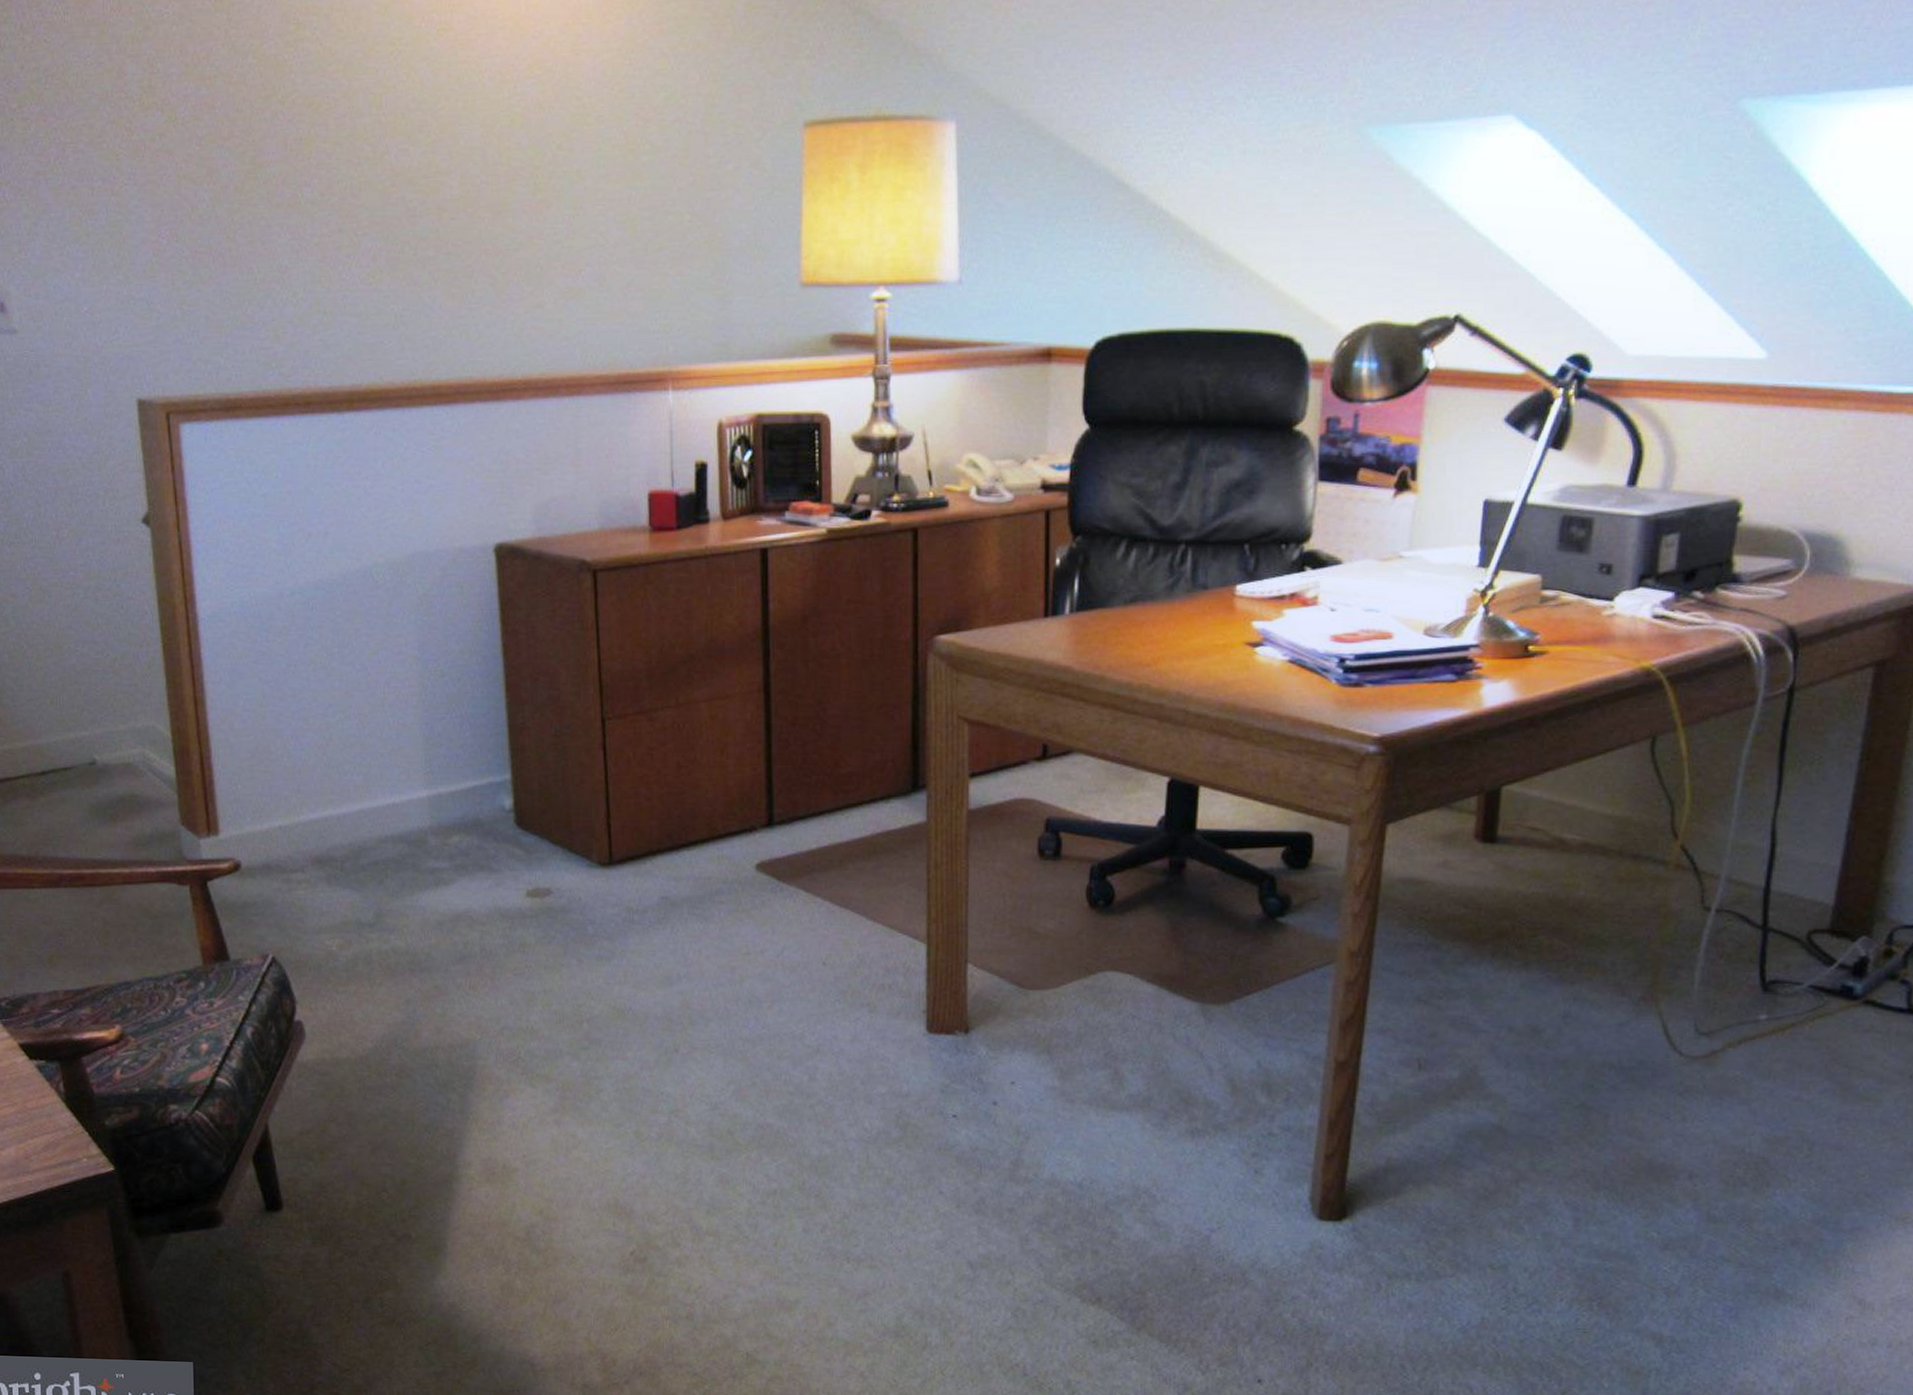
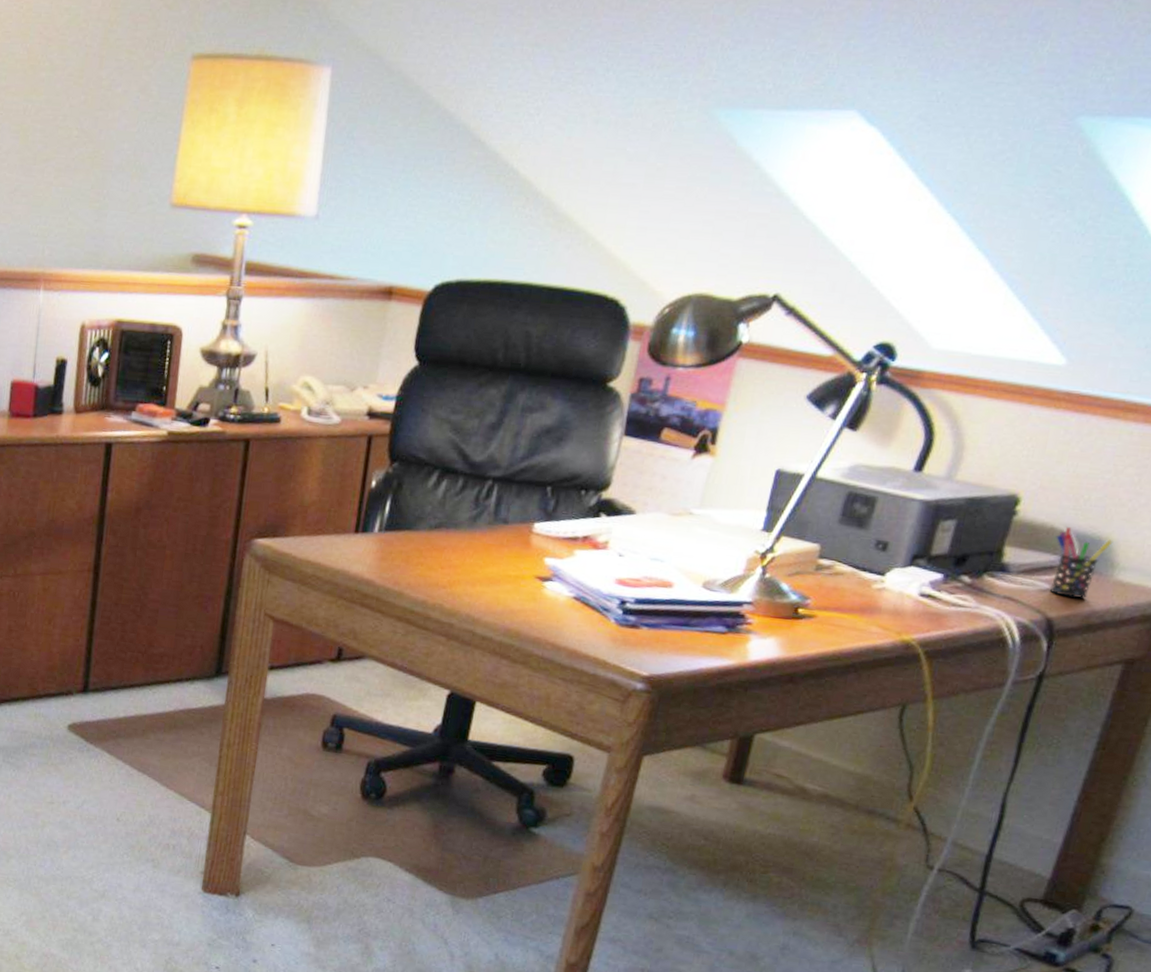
pen holder: none [1785,527,1844,603] -> present [1049,526,1113,599]

